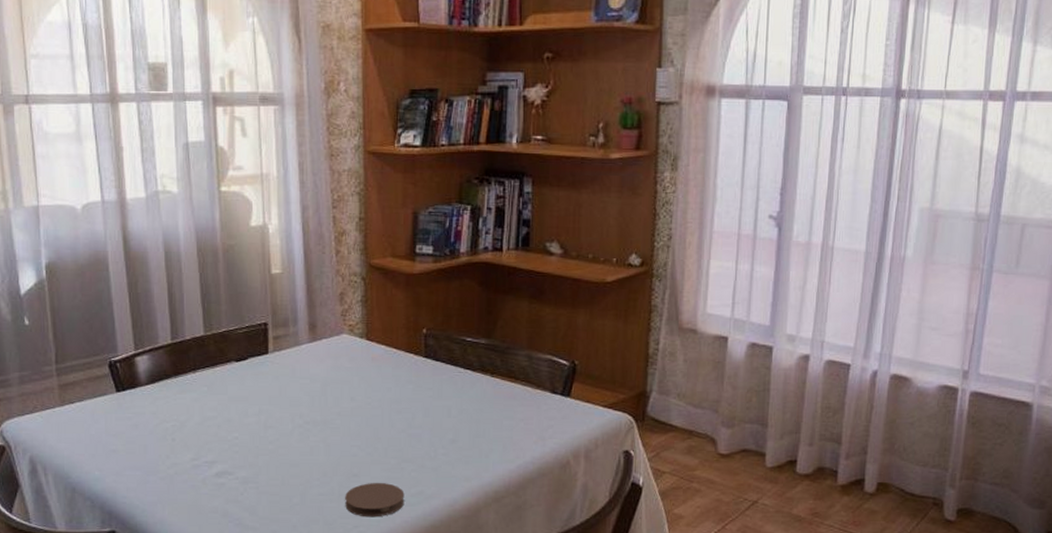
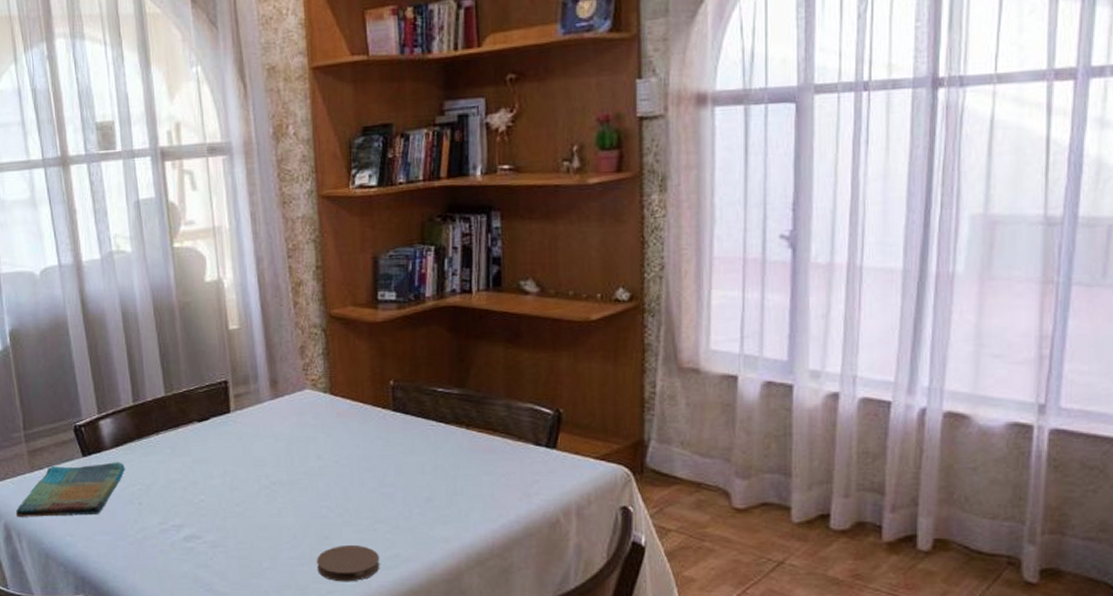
dish towel: none [42,398,160,451] -> present [15,462,125,517]

